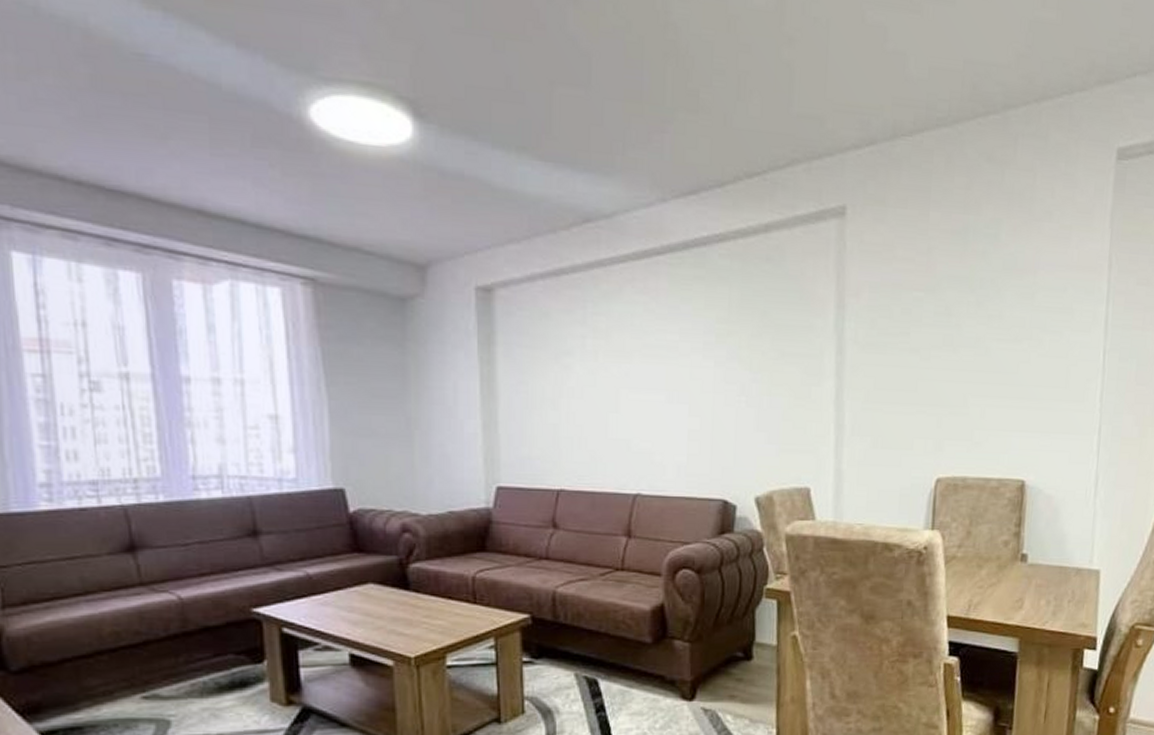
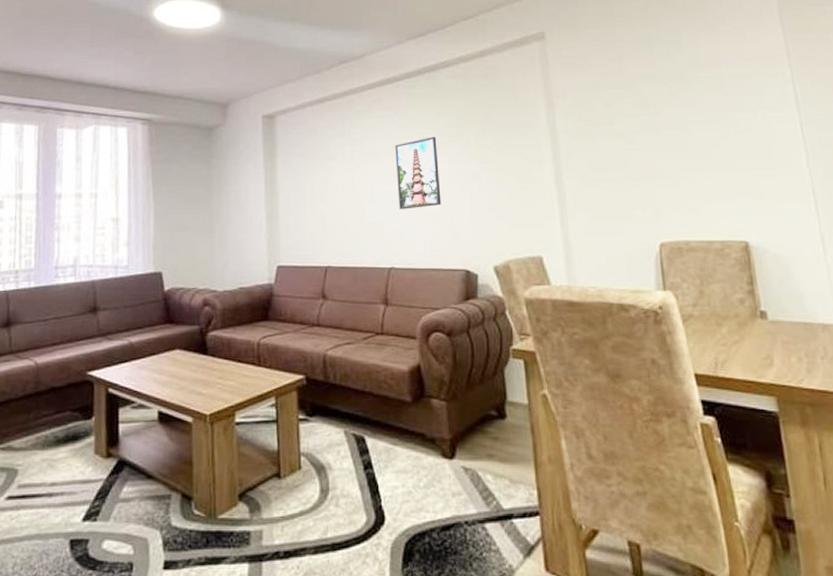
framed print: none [649,334,702,425] -> present [395,136,441,210]

